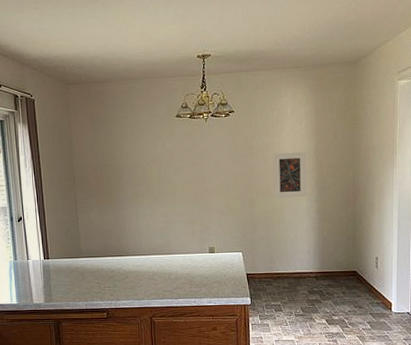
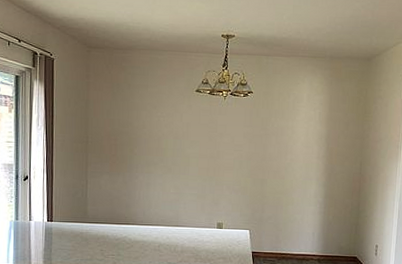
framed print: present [273,151,307,198] -> none [285,136,318,181]

